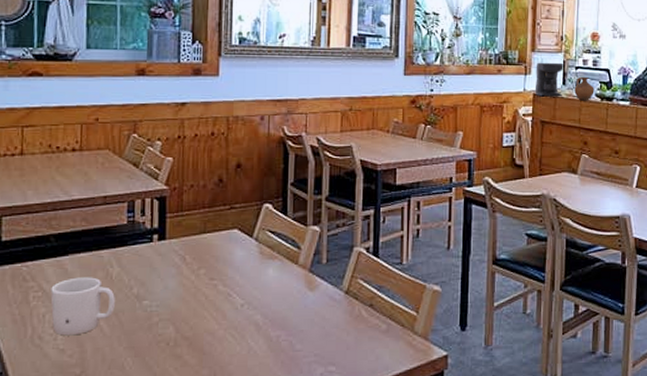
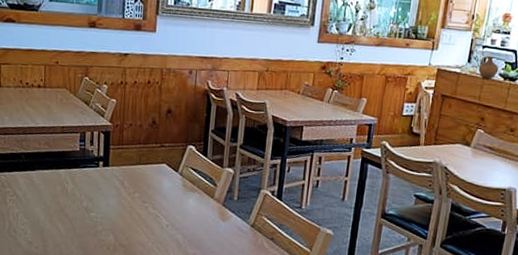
mug: present [50,277,115,336] -> none [22,188,70,233]
coffee maker: present [535,62,563,97] -> none [439,39,471,74]

